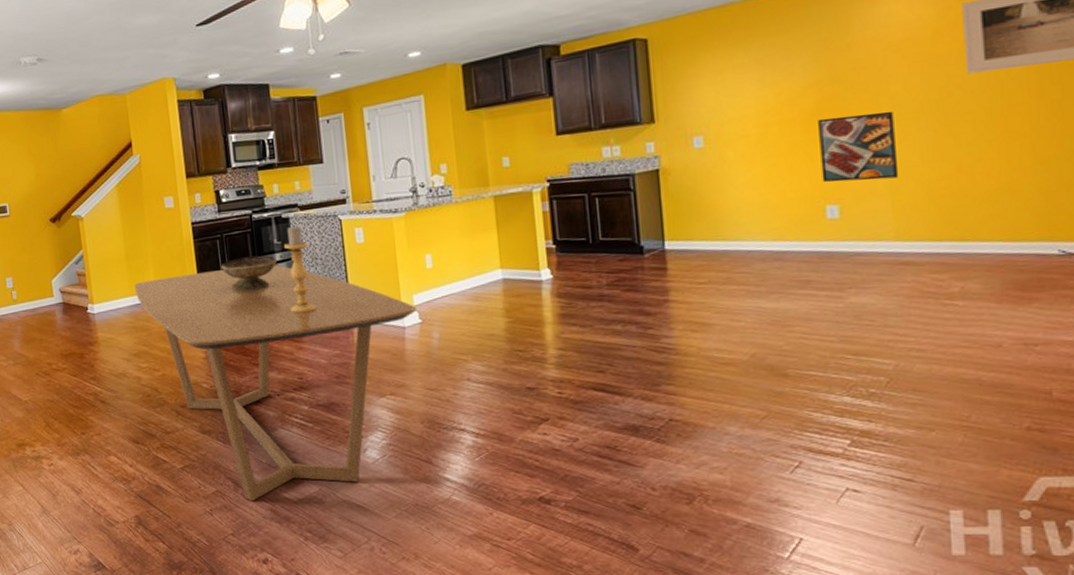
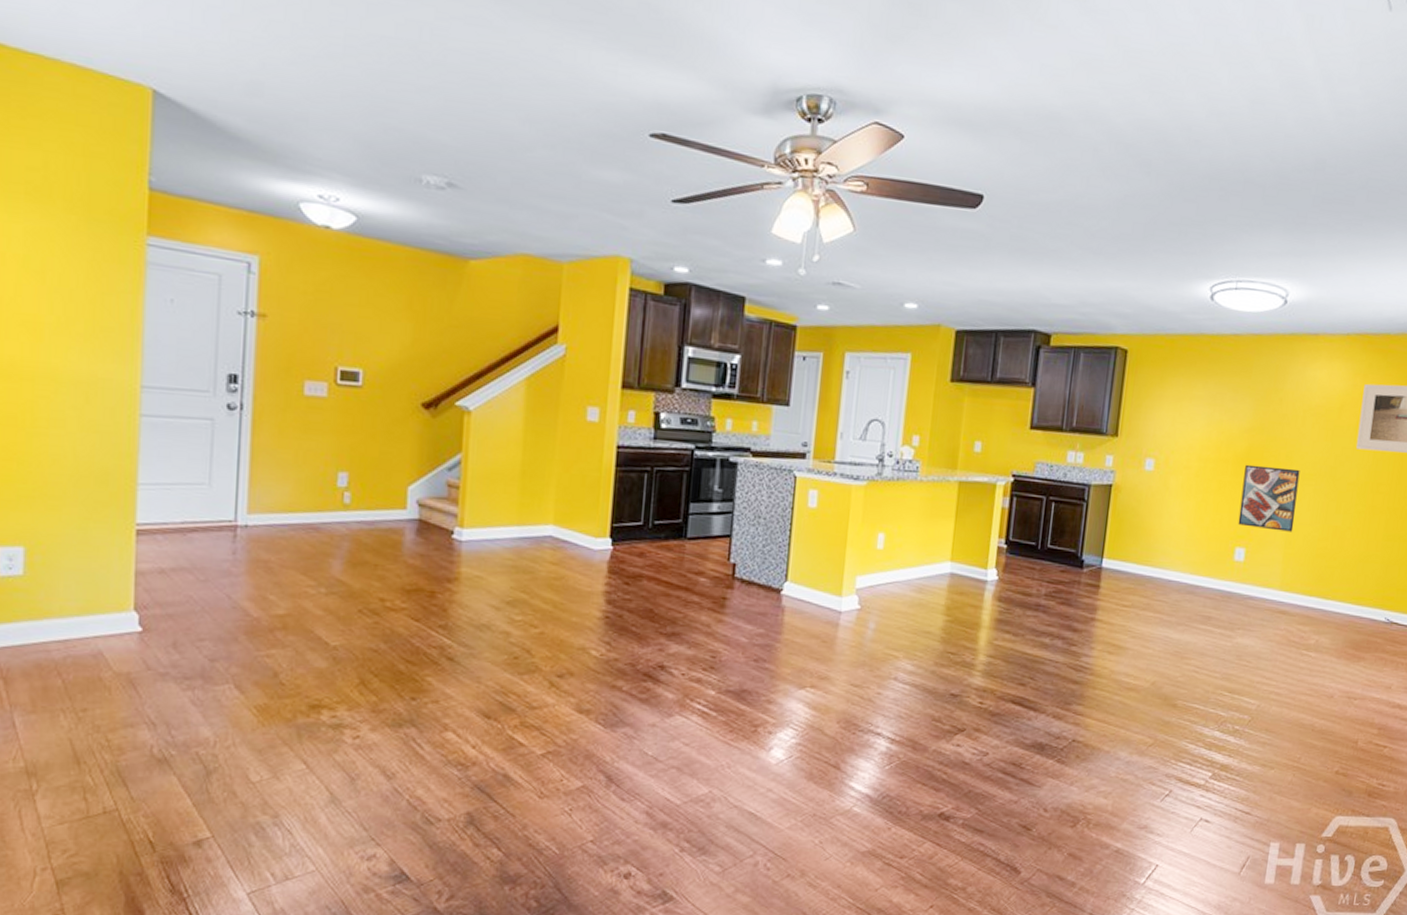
dining table: present [134,264,417,502] -> none [525,508,858,802]
decorative bowl: present [221,255,277,291] -> none [644,500,713,543]
candle holder: present [284,225,316,313] -> none [718,473,753,580]

